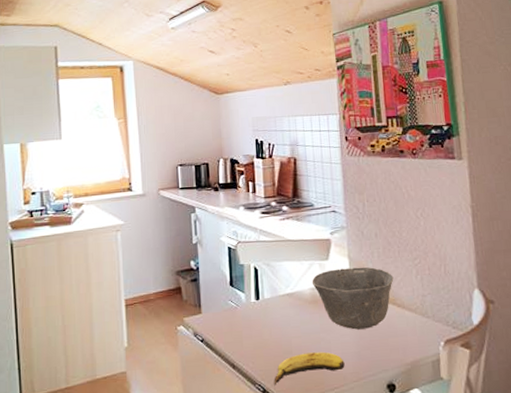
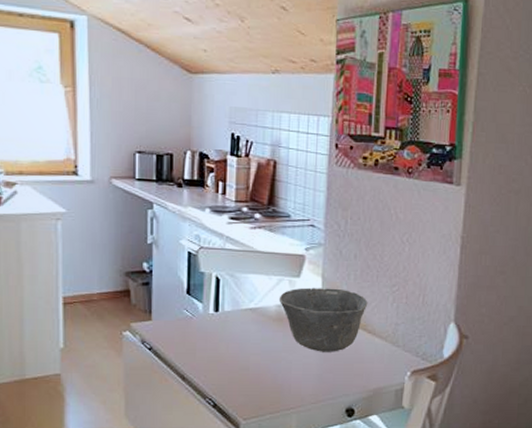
banana: present [274,351,345,385] -> none [226,371,304,401]

